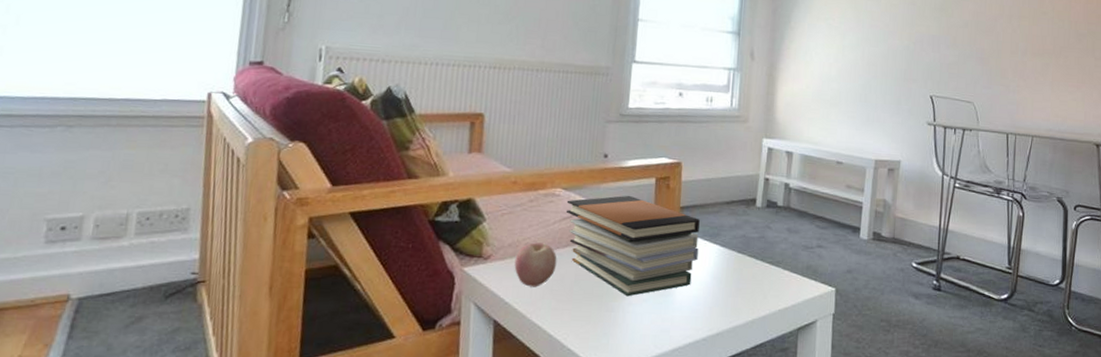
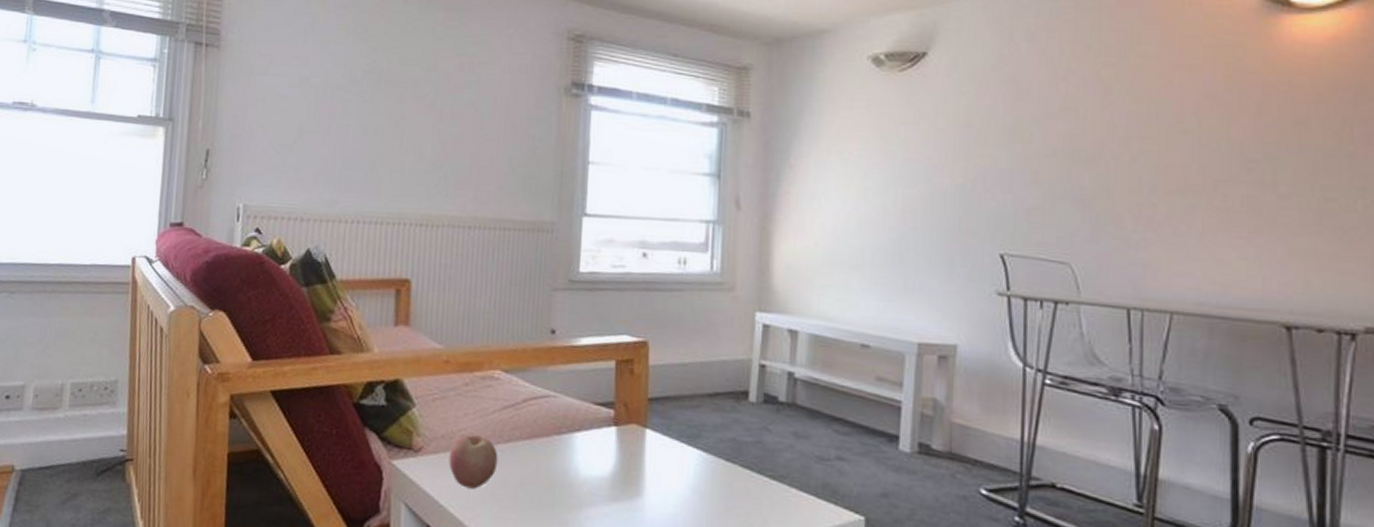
book stack: present [565,195,700,297] -> none [507,381,674,509]

